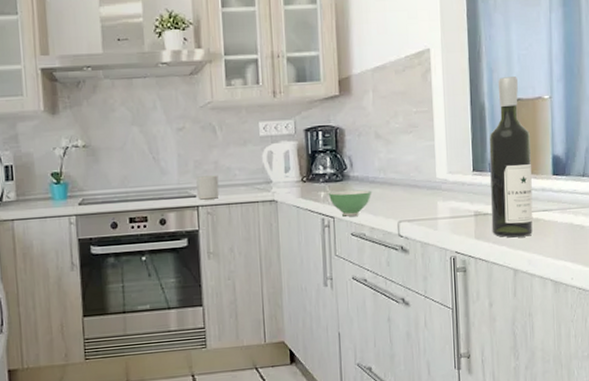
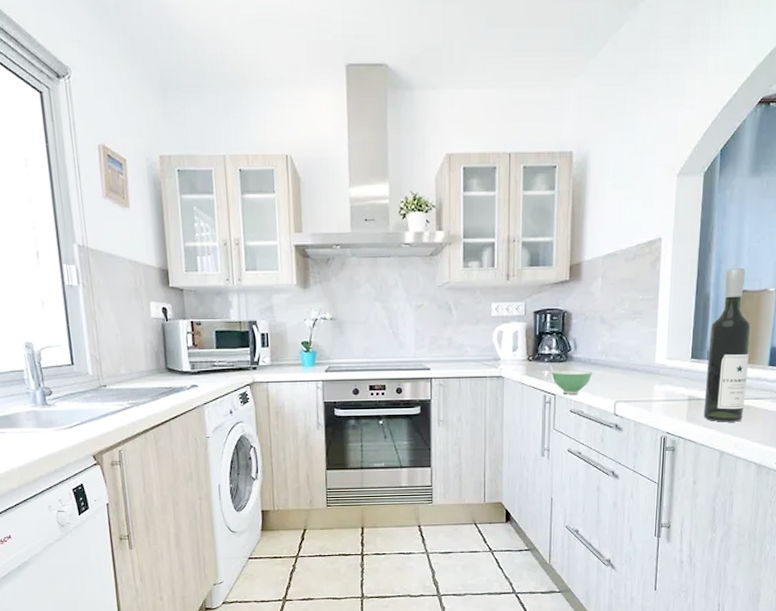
mug: present [196,175,219,200] -> none [431,351,451,373]

